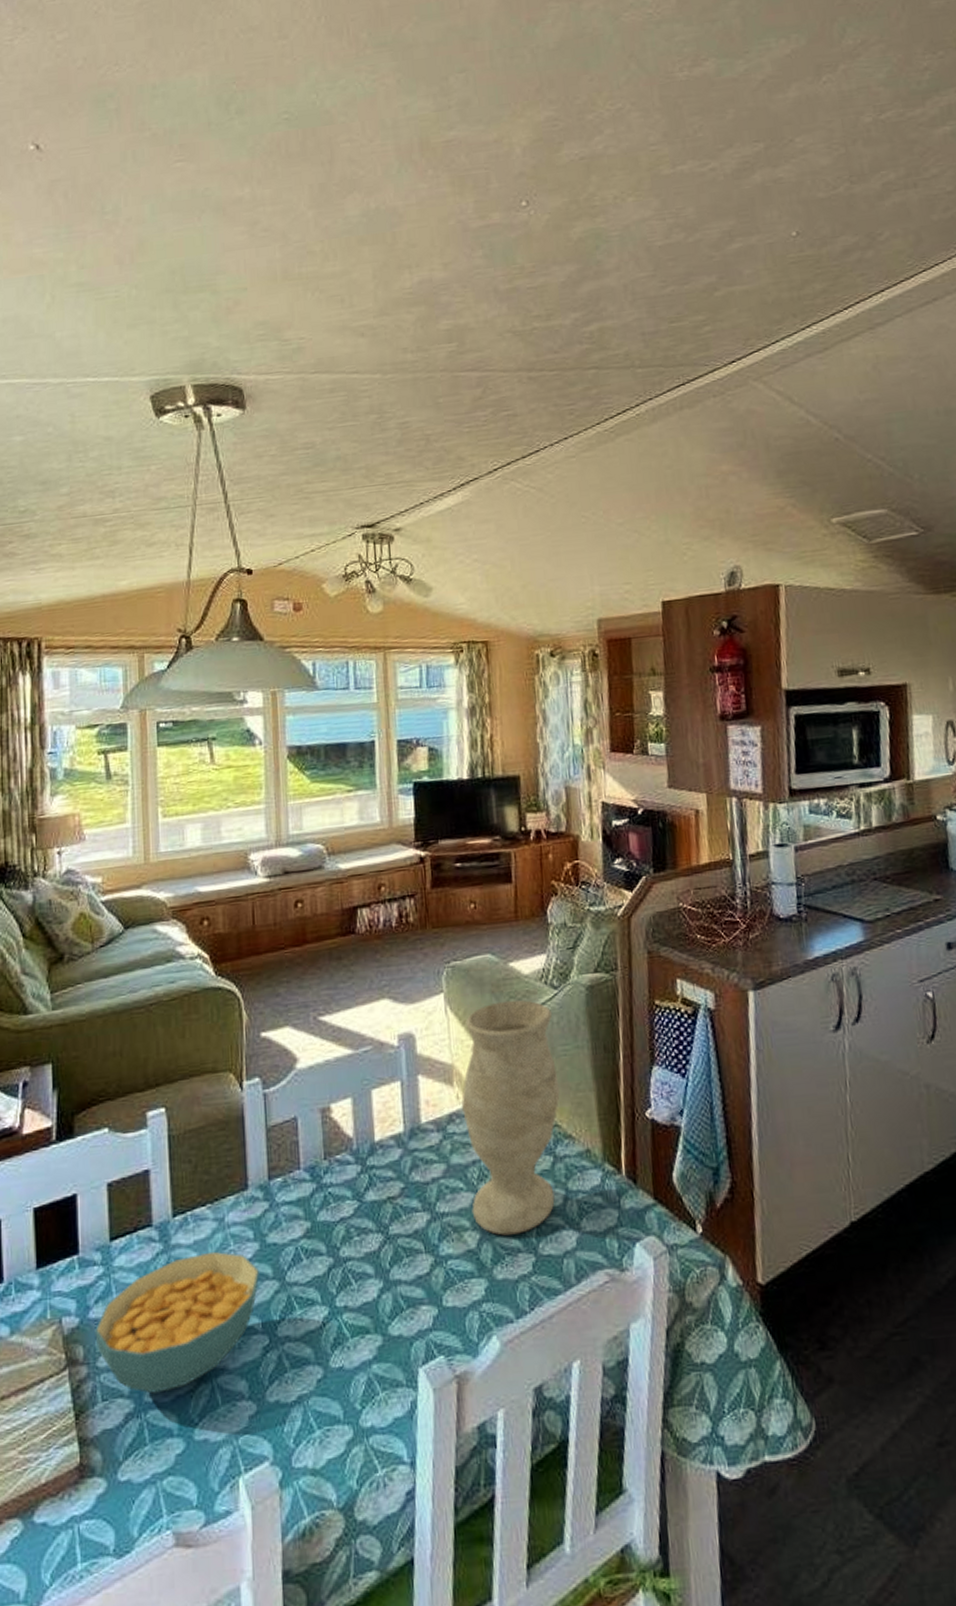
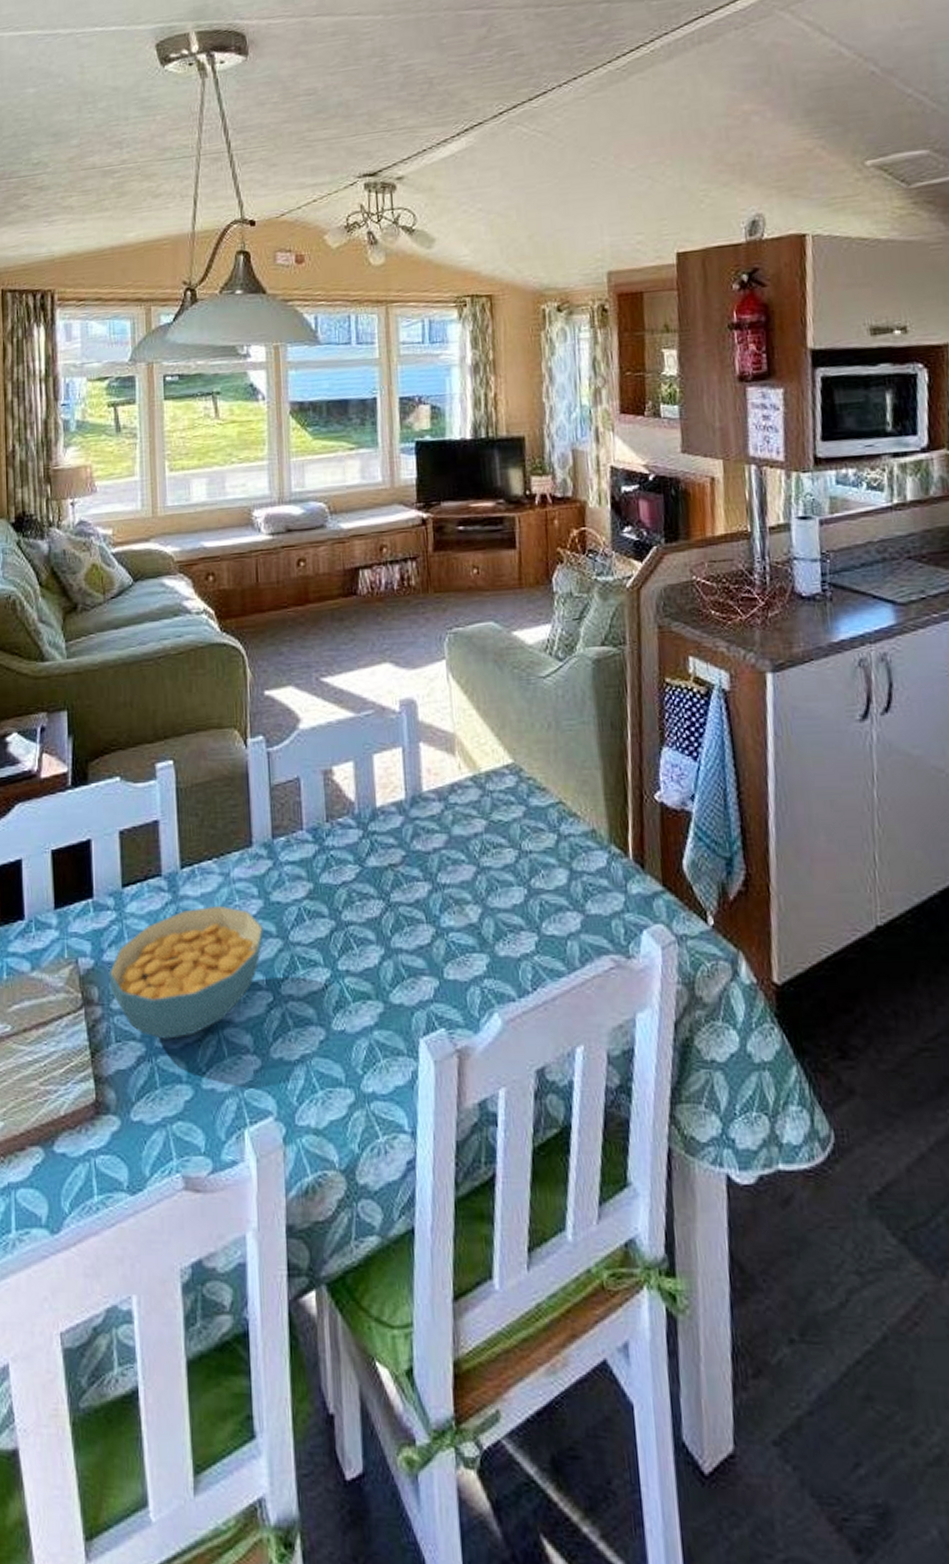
vase: present [461,999,560,1236] -> none [463,670,565,912]

